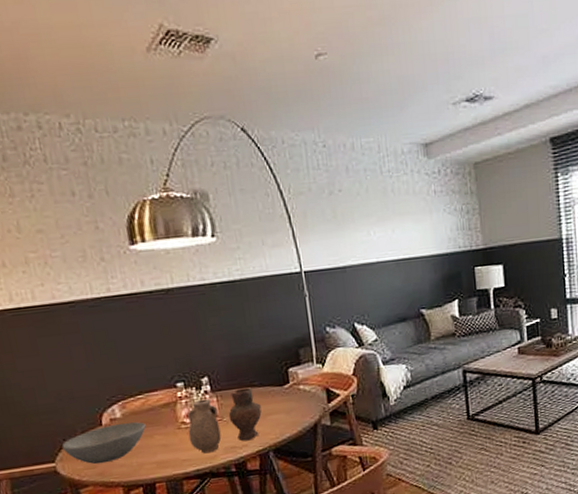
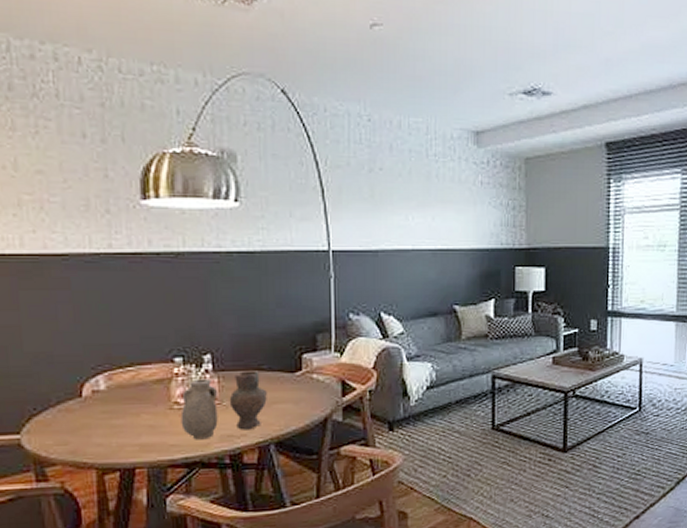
bowl: present [61,422,146,465] -> none [30,397,133,441]

